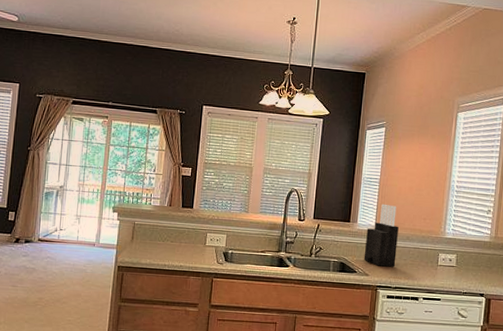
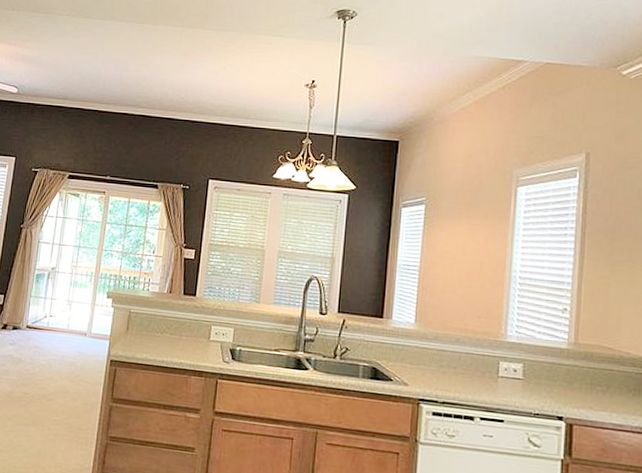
knife block: present [363,203,399,267] -> none [401,296,445,377]

